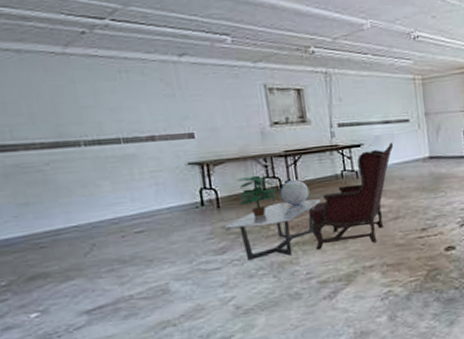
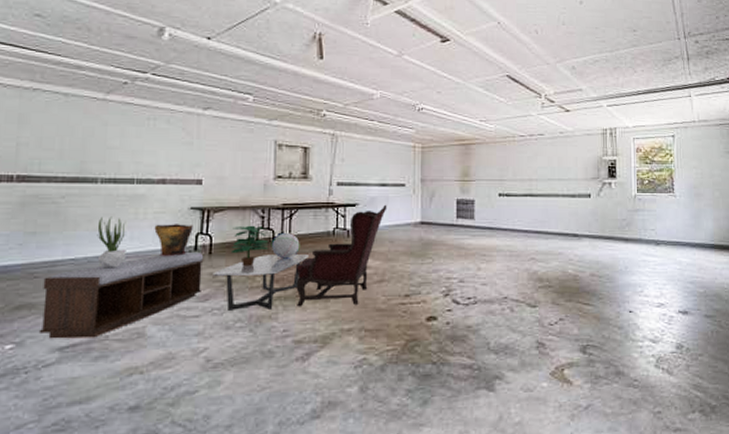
bench: none [50,207,217,304] -> present [38,253,204,339]
potted plant: none [92,180,132,232] -> present [97,216,126,268]
decorative urn: none [153,180,196,215] -> present [154,224,193,256]

